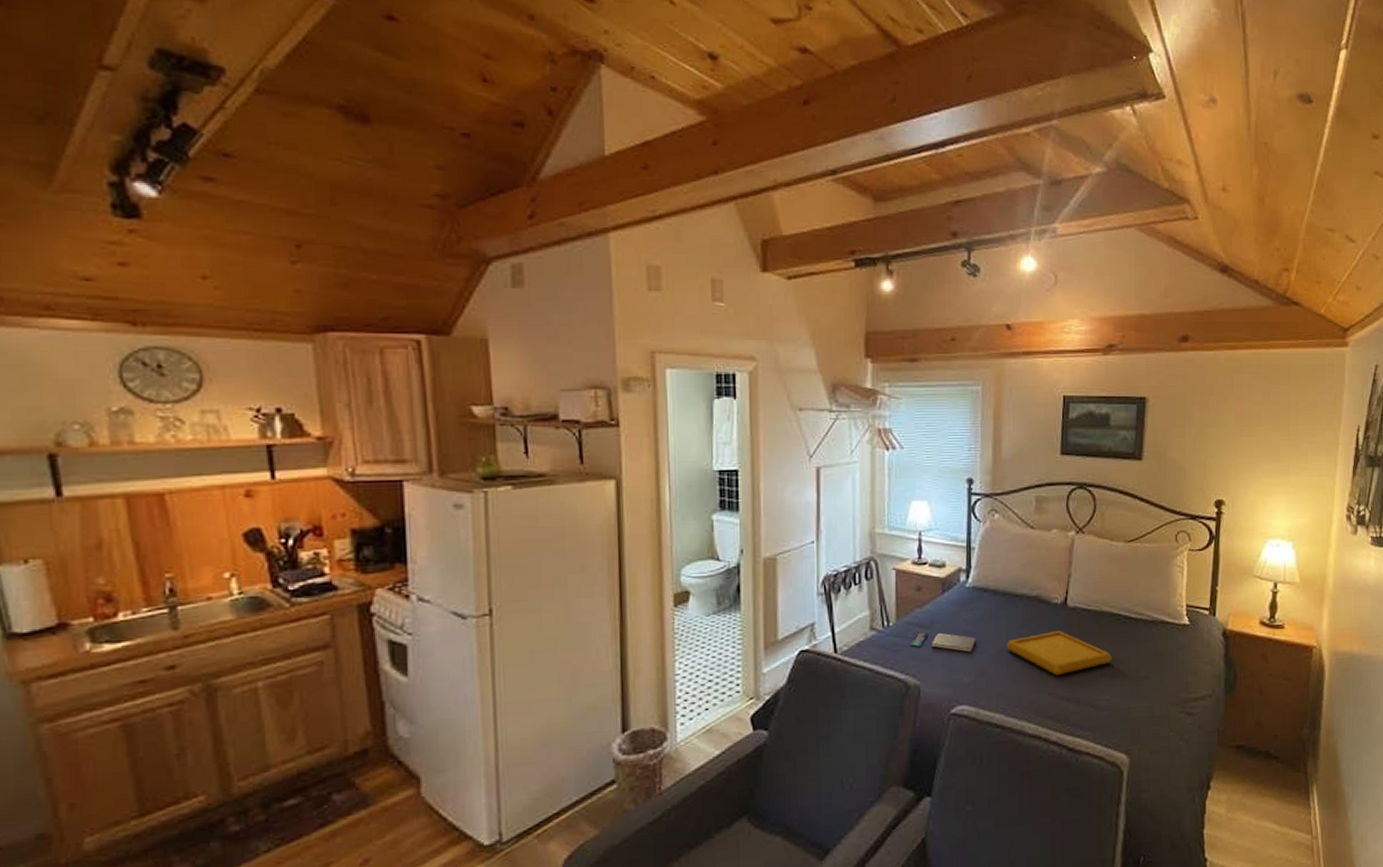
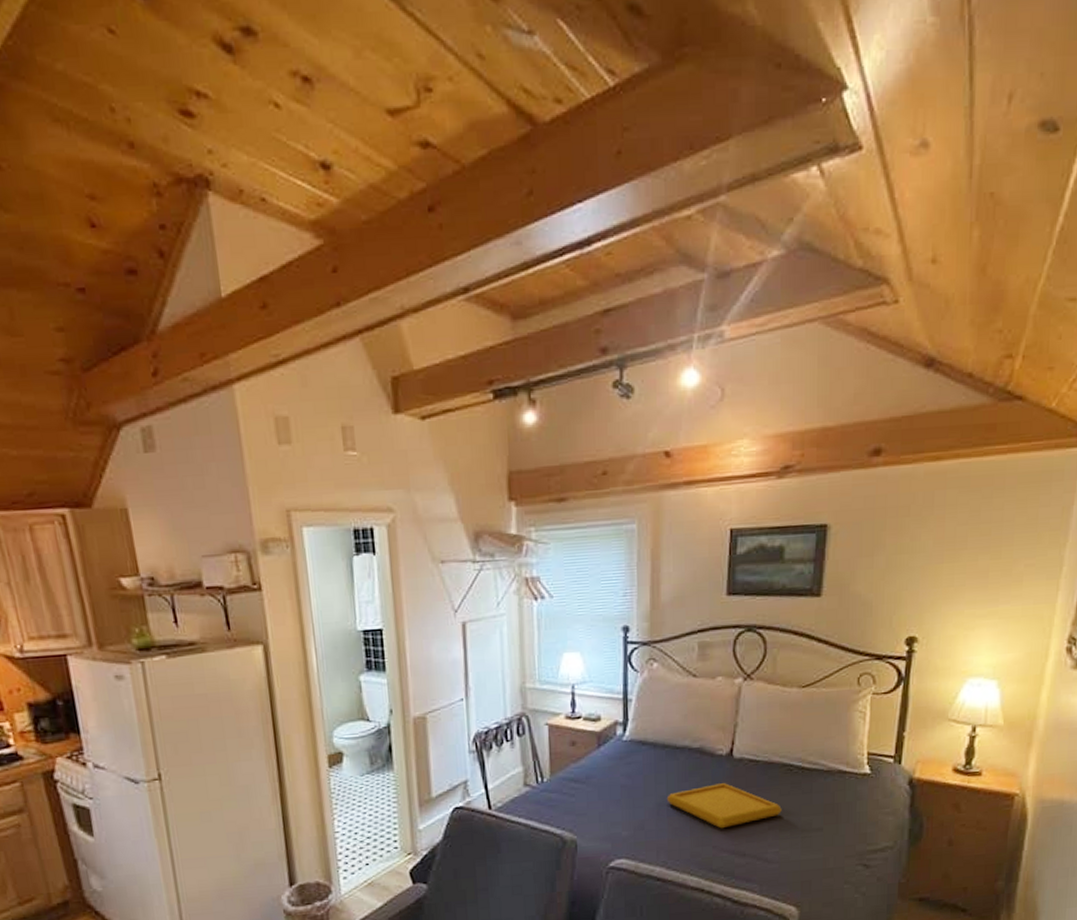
book: present [909,632,977,653] -> none [565,787,635,807]

